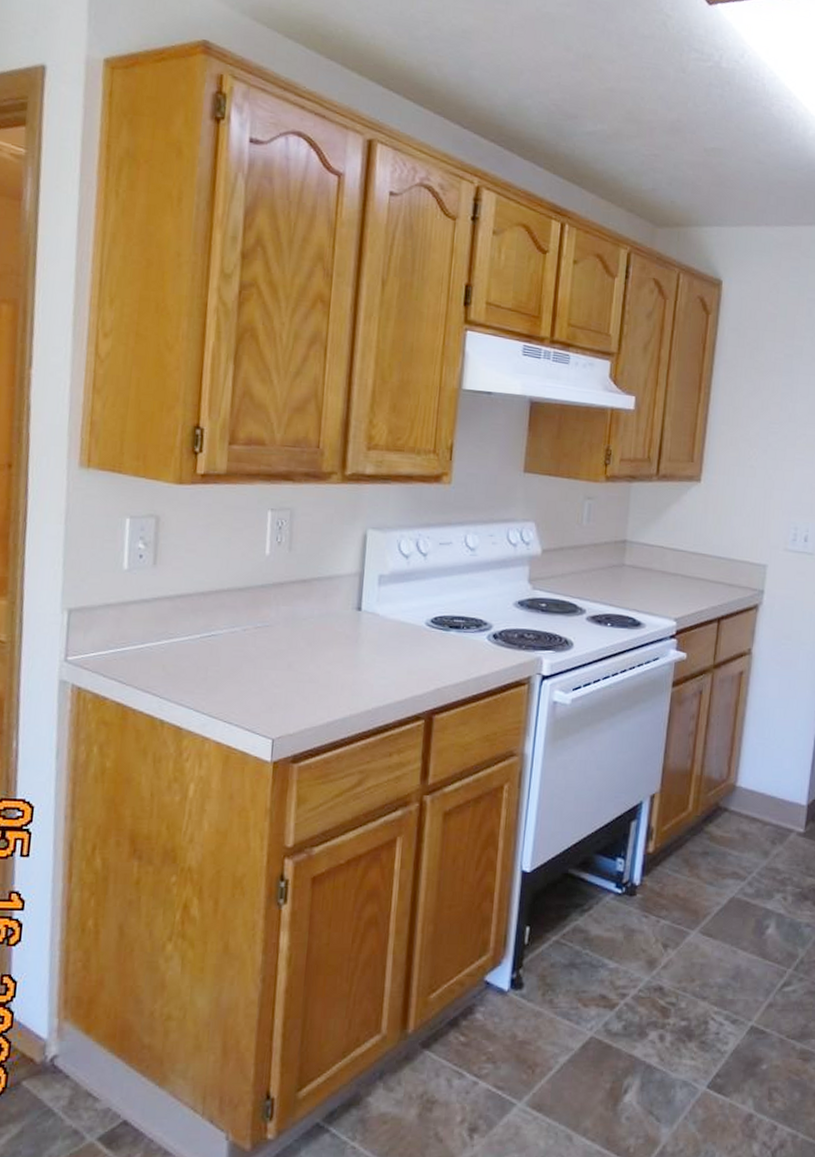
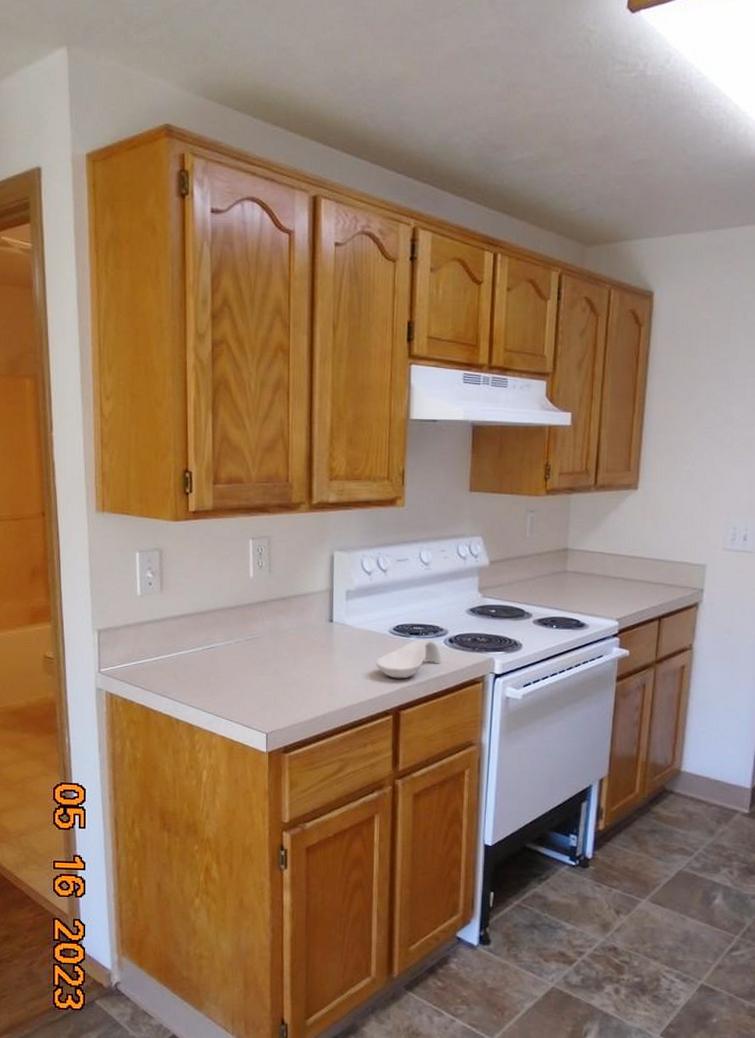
spoon rest: none [408,633,484,678] -> present [376,639,442,679]

